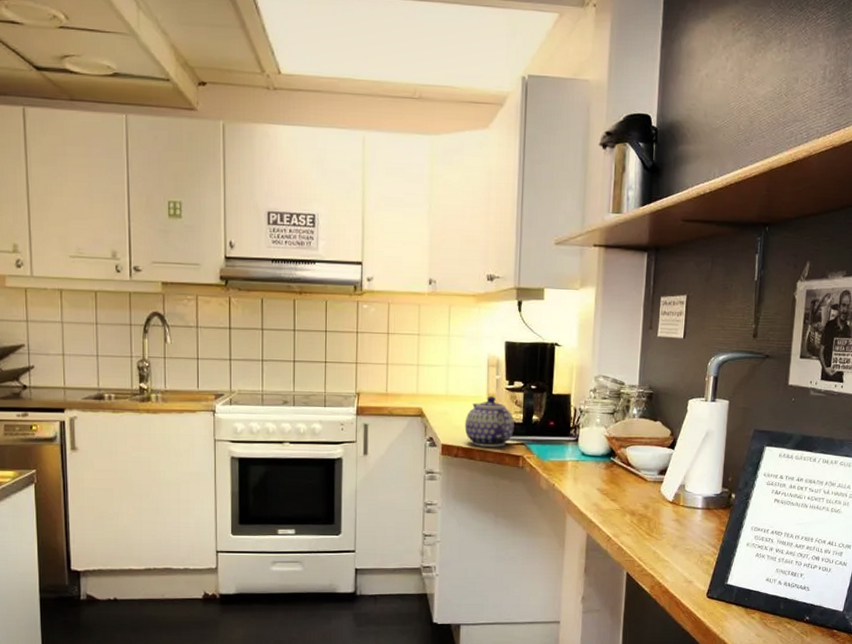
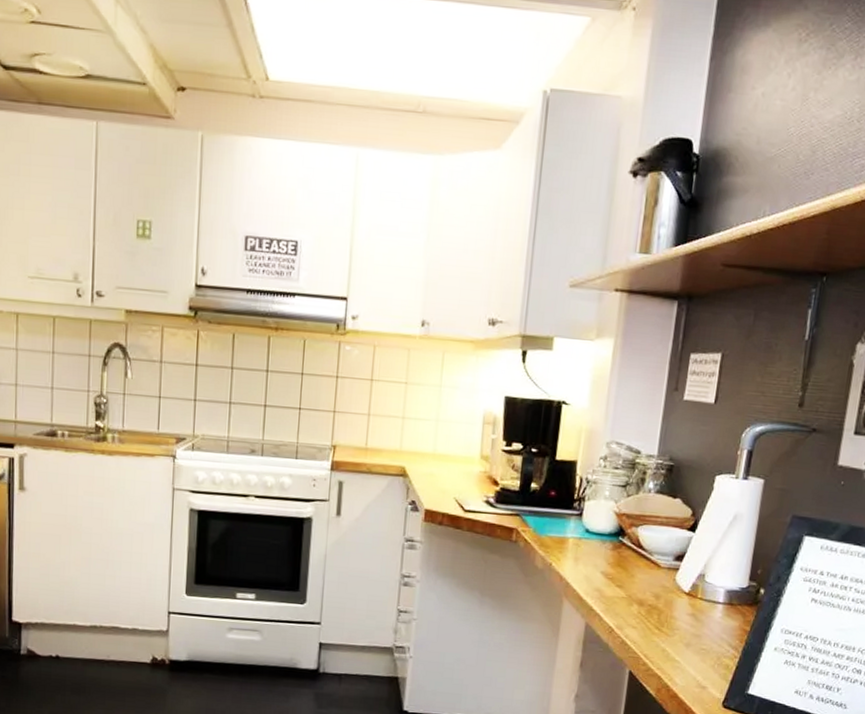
teapot: present [464,396,514,447] -> none [452,458,510,517]

